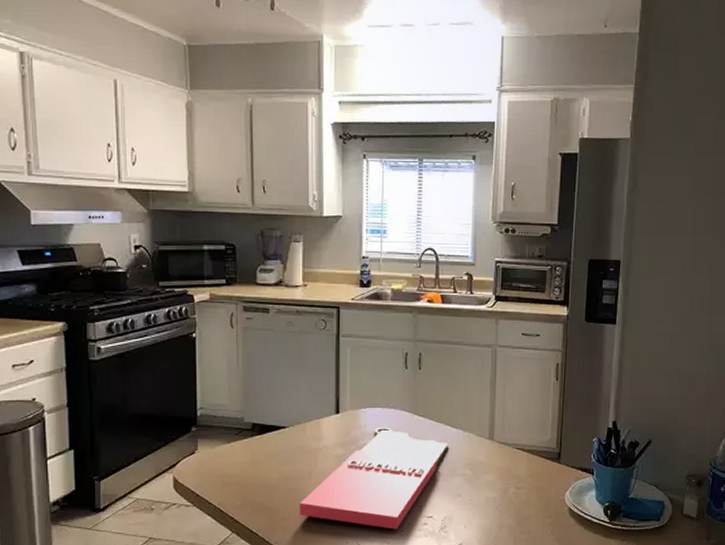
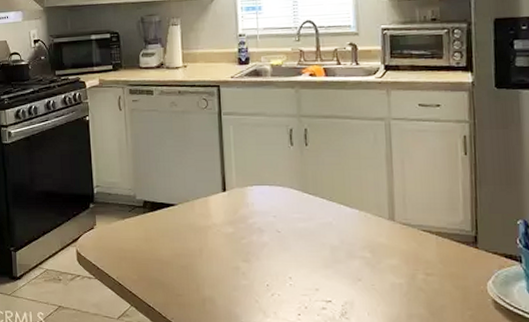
cutting board: present [300,427,449,530] -> none [193,205,344,313]

